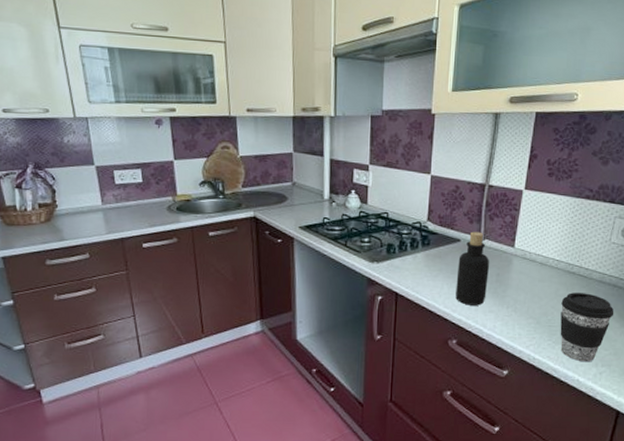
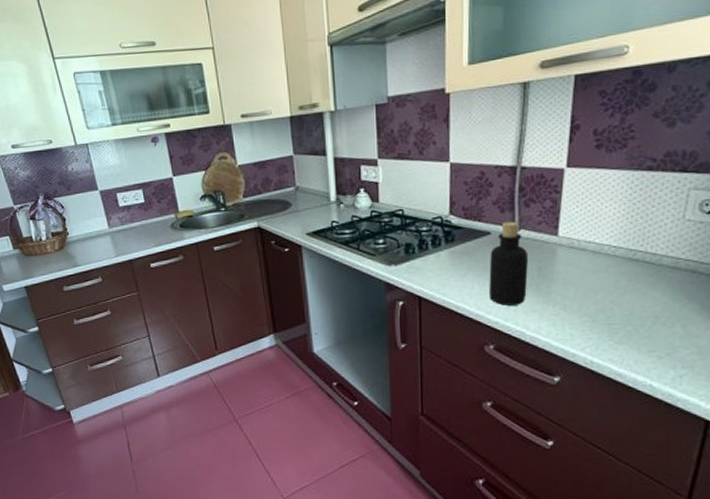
coffee cup: present [560,292,614,362] -> none [623,282,695,364]

